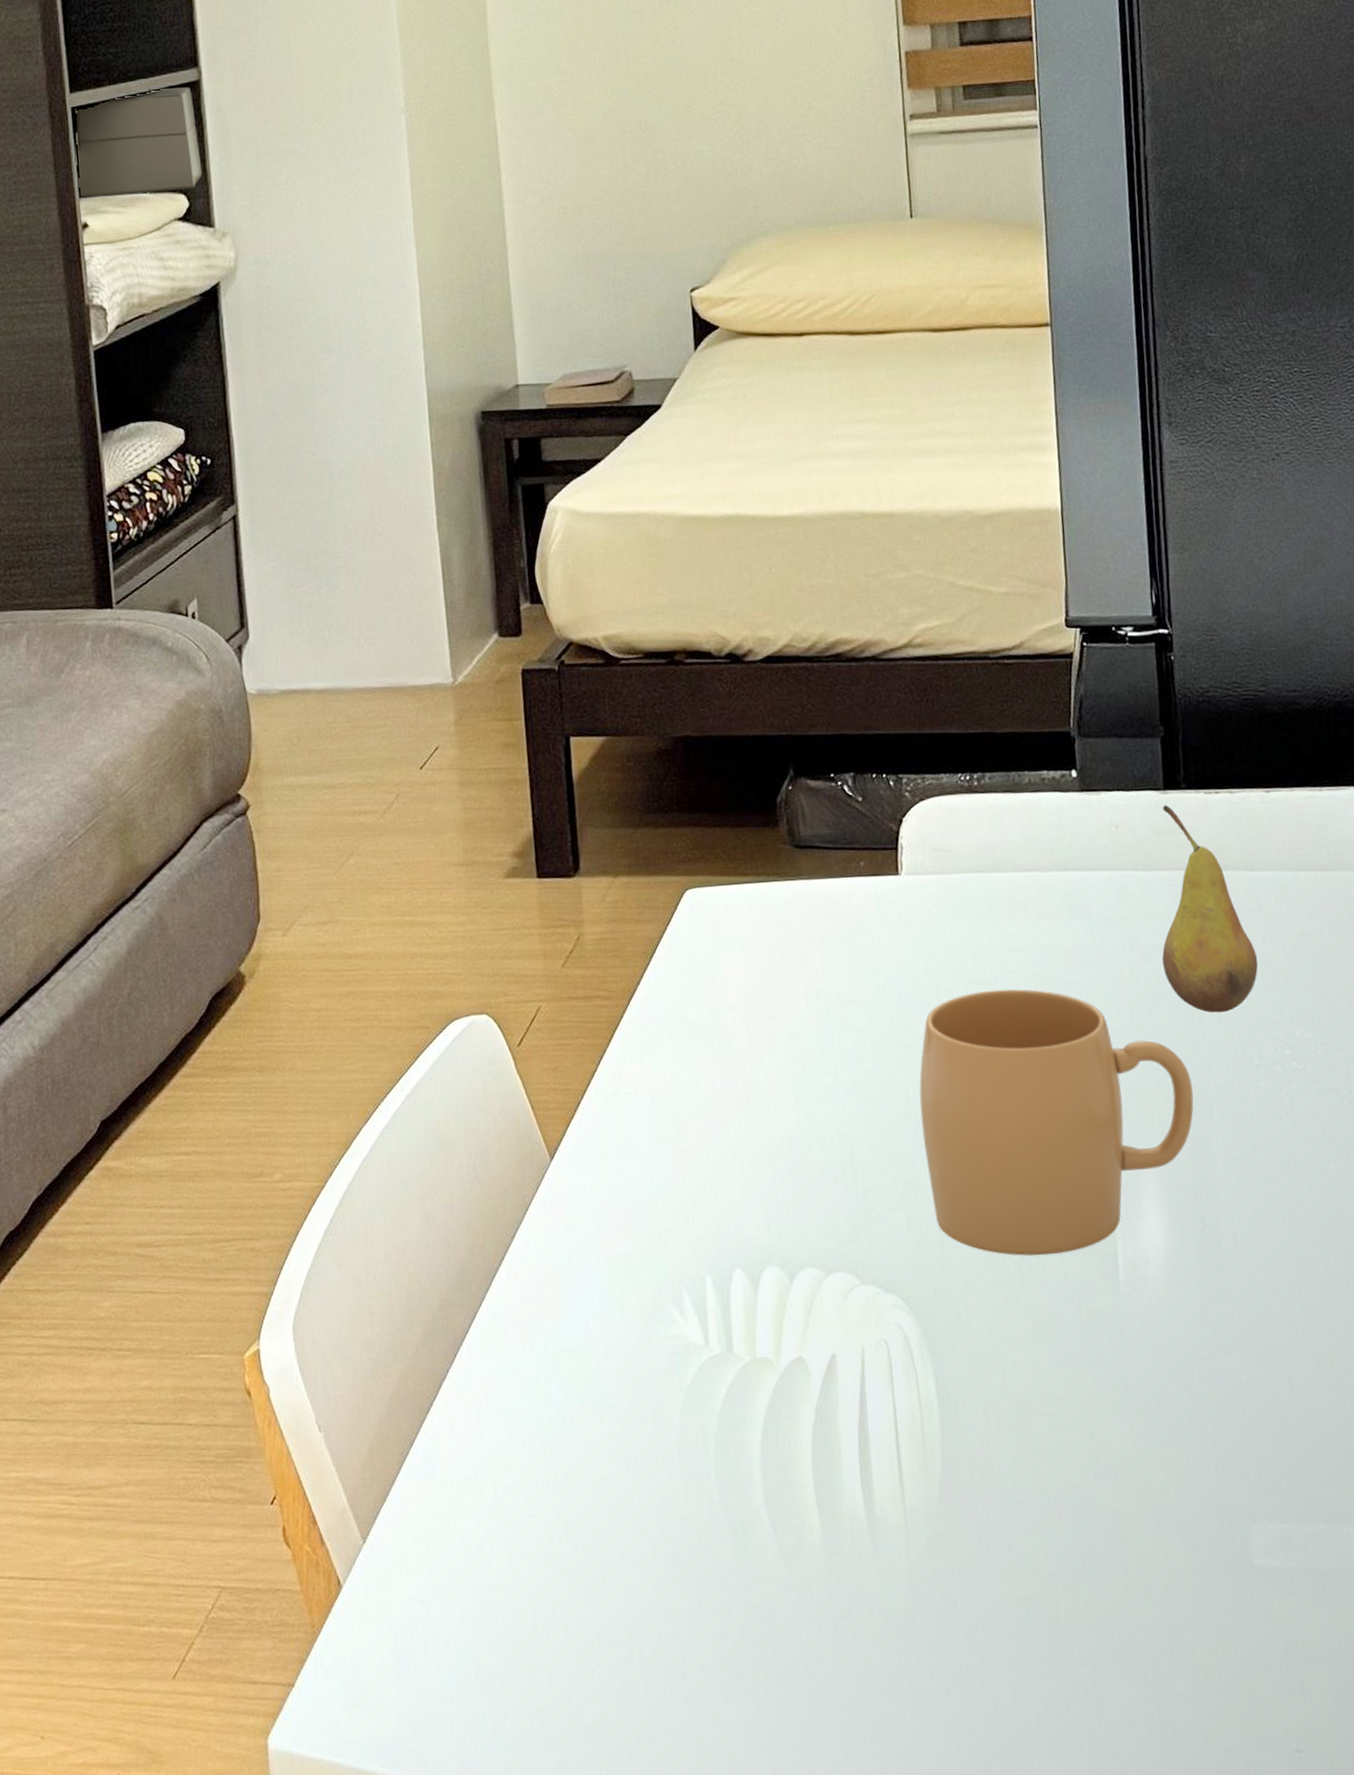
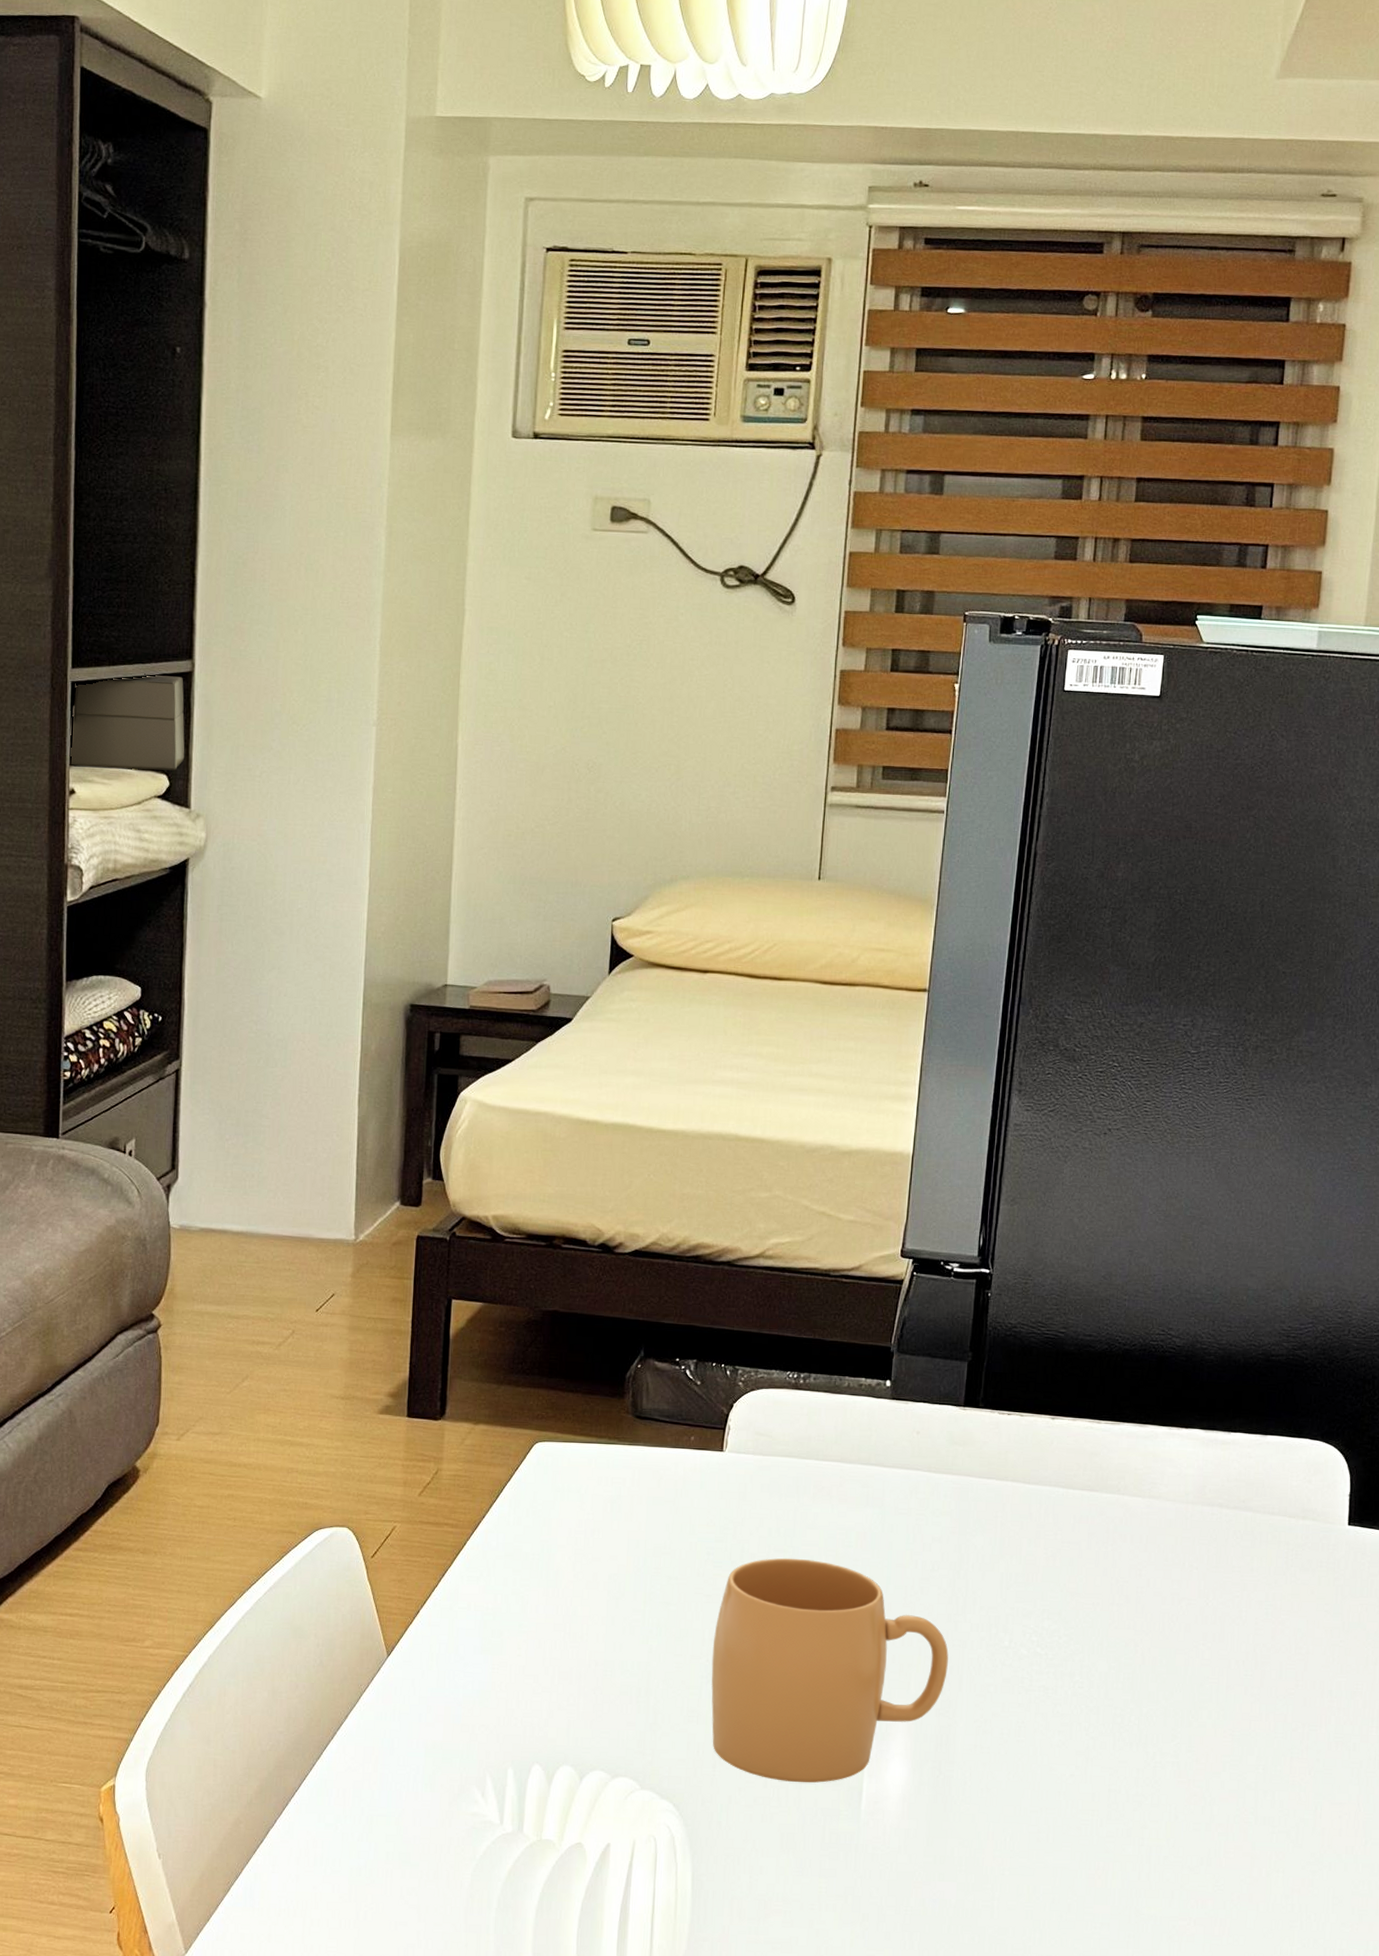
fruit: present [1162,805,1258,1013] -> none [939,1419,1022,1600]

